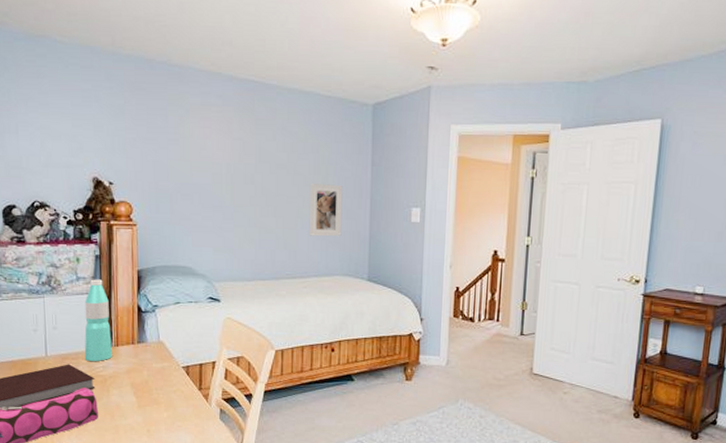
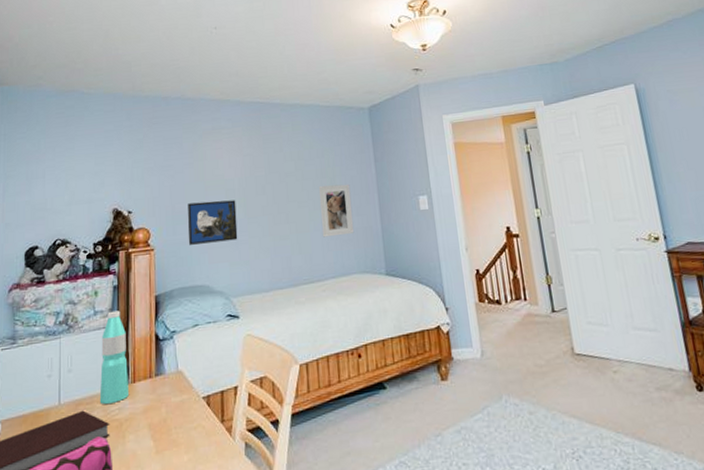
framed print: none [171,182,223,227] -> present [188,200,238,245]

